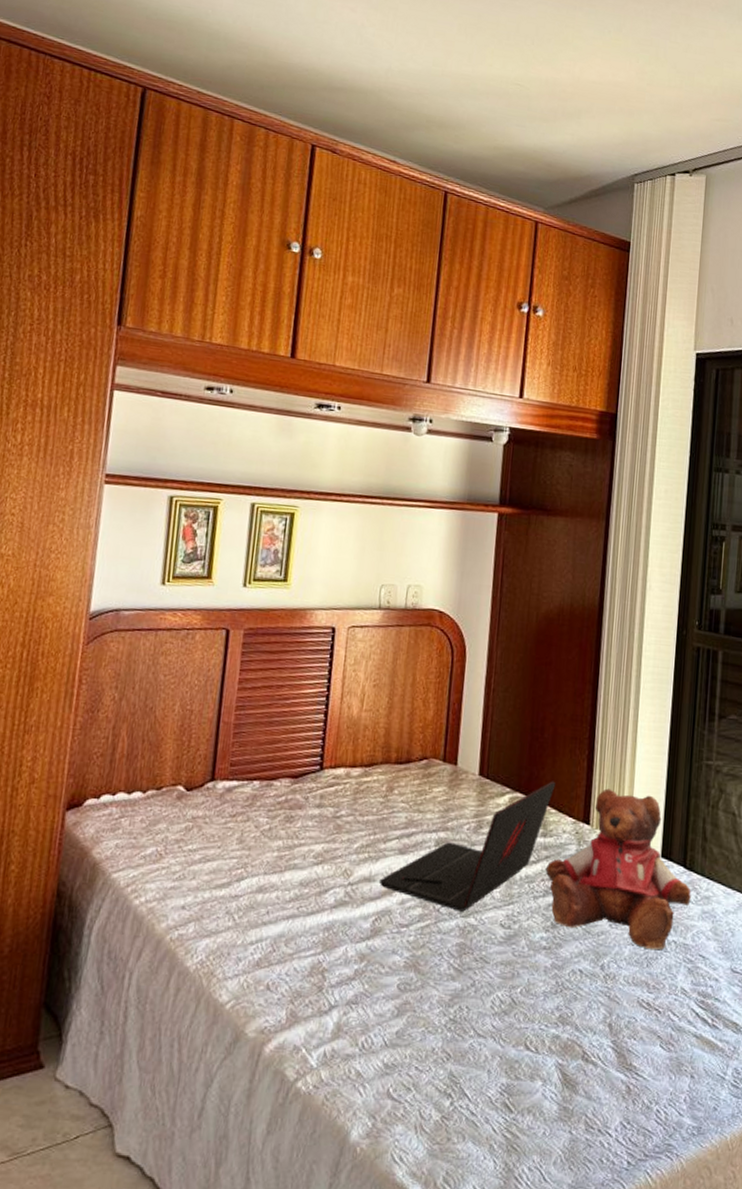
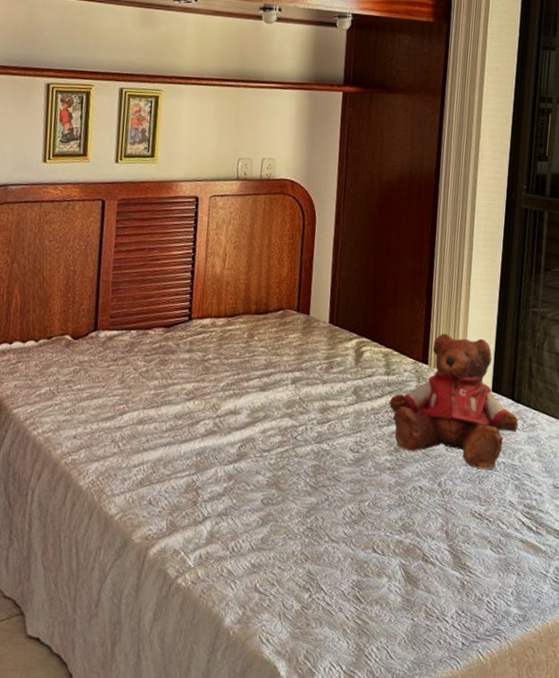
laptop: present [378,781,556,912] -> none [243,327,397,439]

